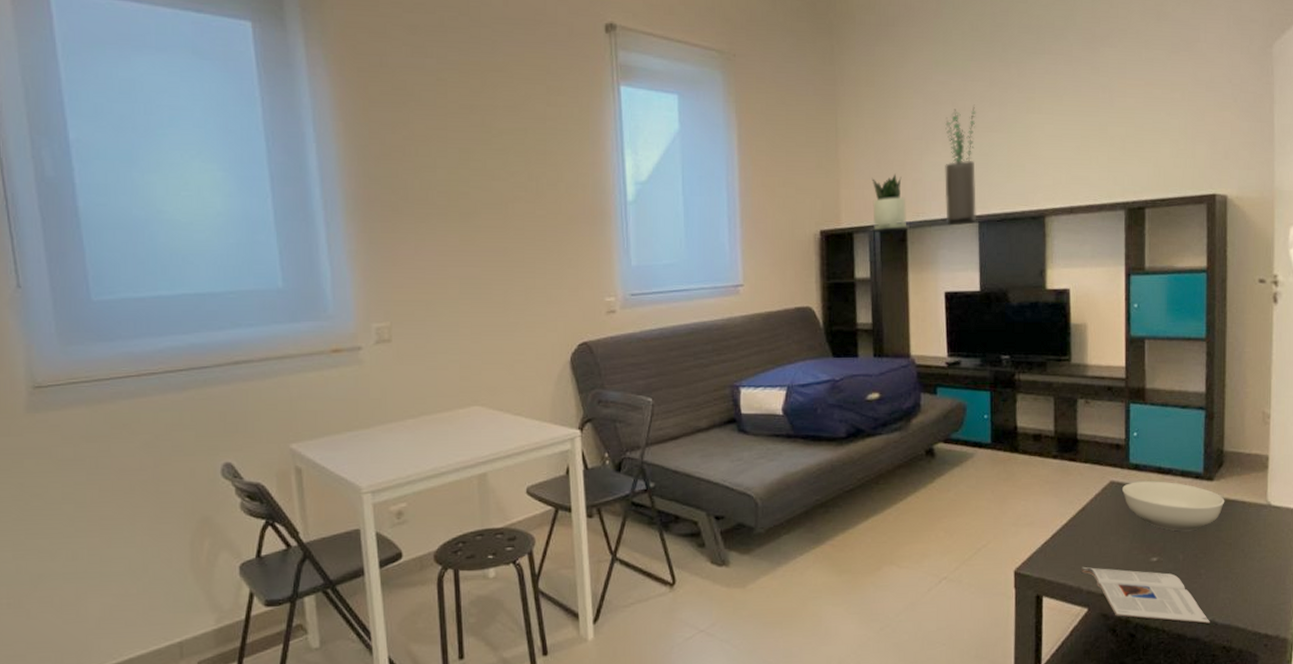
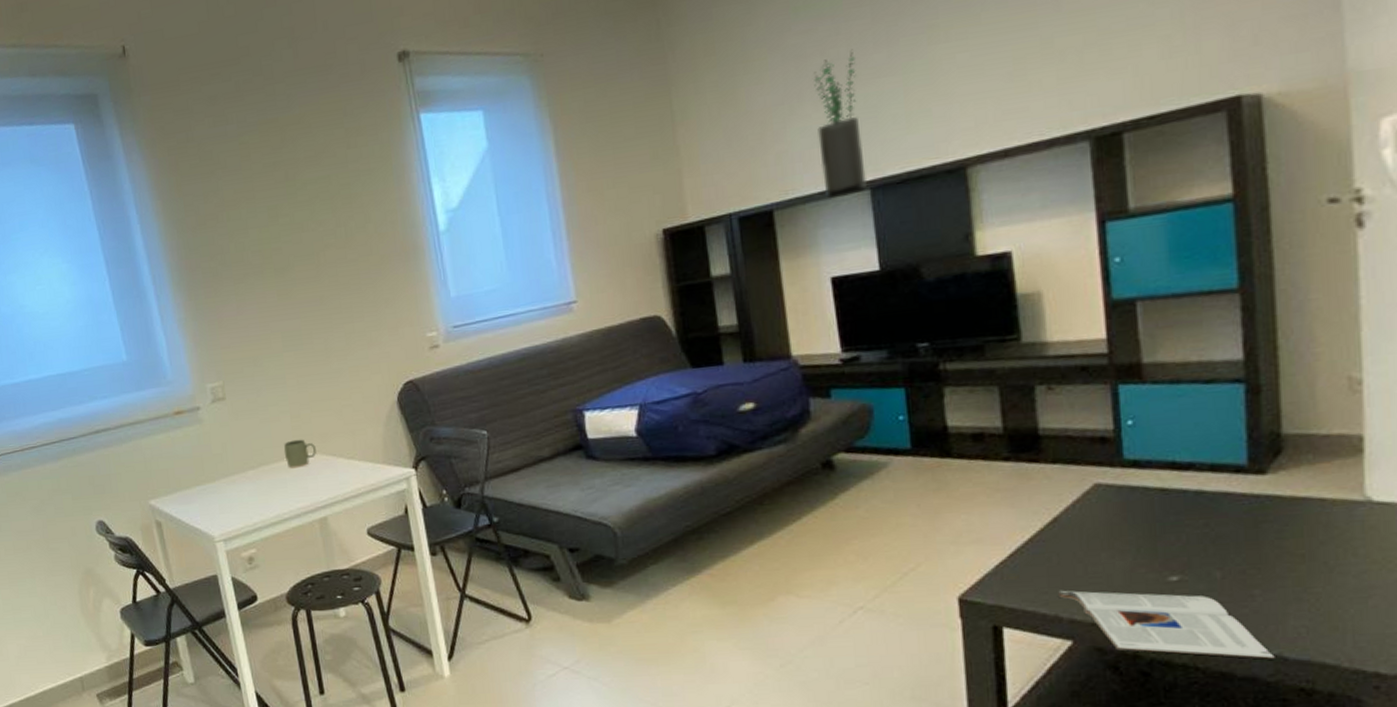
mug: none [448,391,483,420] -> present [283,439,316,469]
planter: present [871,174,910,233] -> none [722,150,777,222]
bowl: present [1121,481,1225,531] -> none [1113,479,1289,542]

